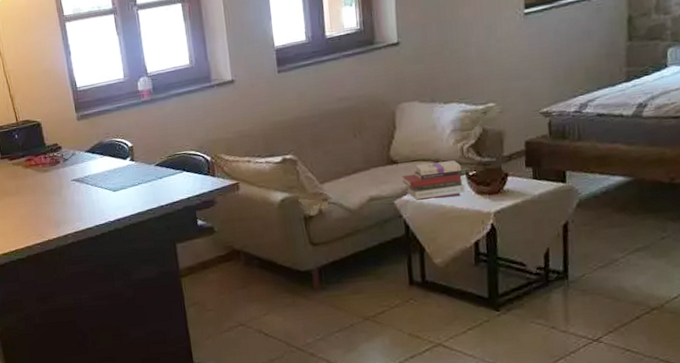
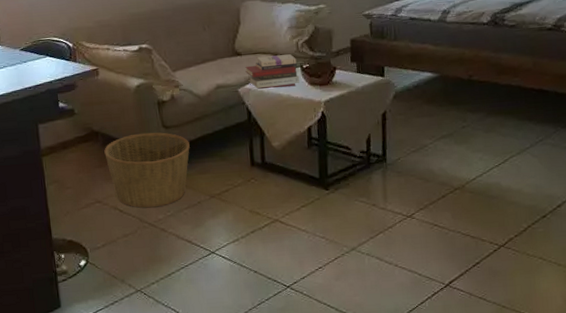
basket: none [247,250,341,332] -> present [104,132,190,208]

